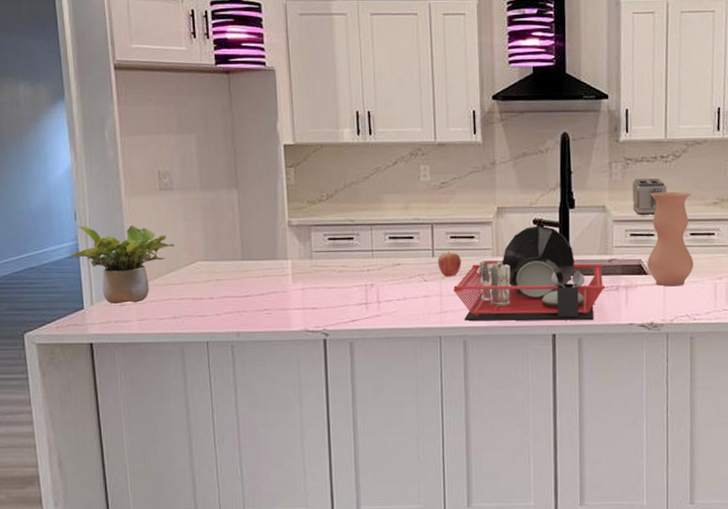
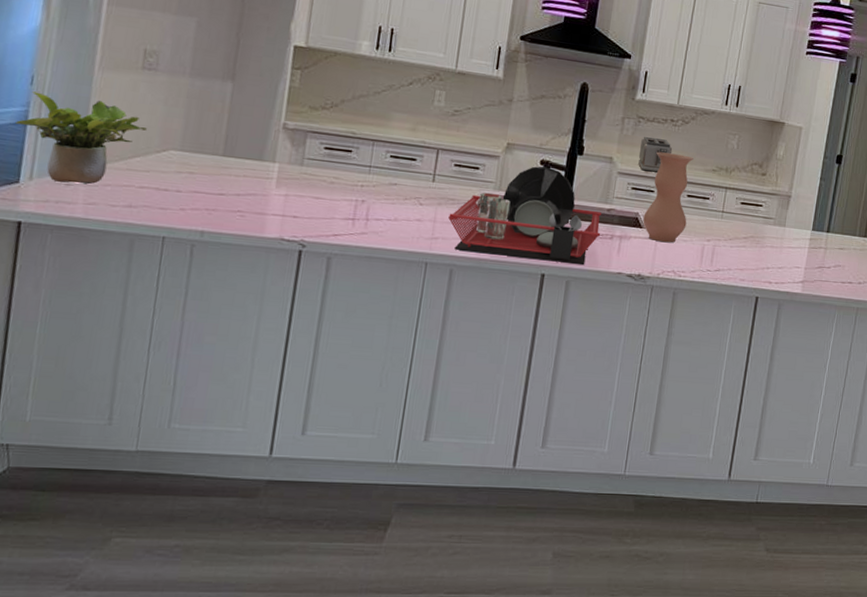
fruit: present [438,251,461,277] -> none [436,178,462,205]

